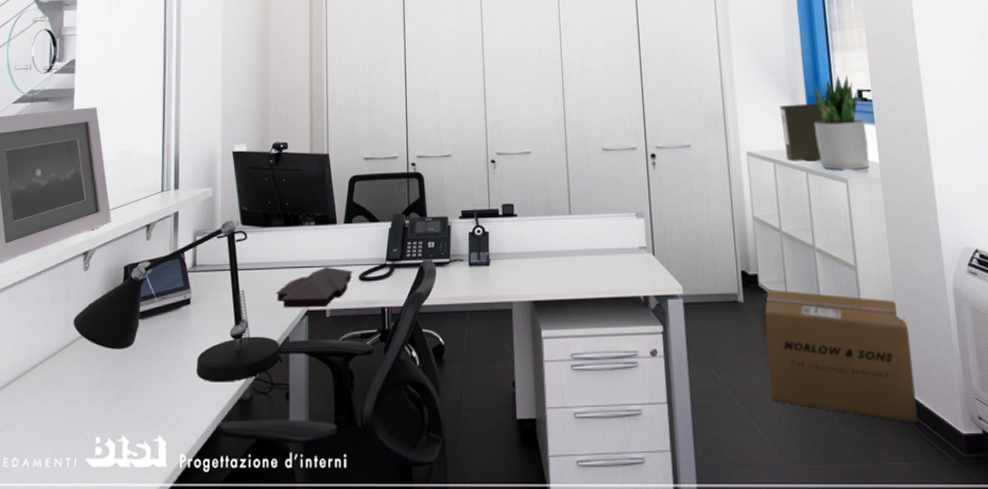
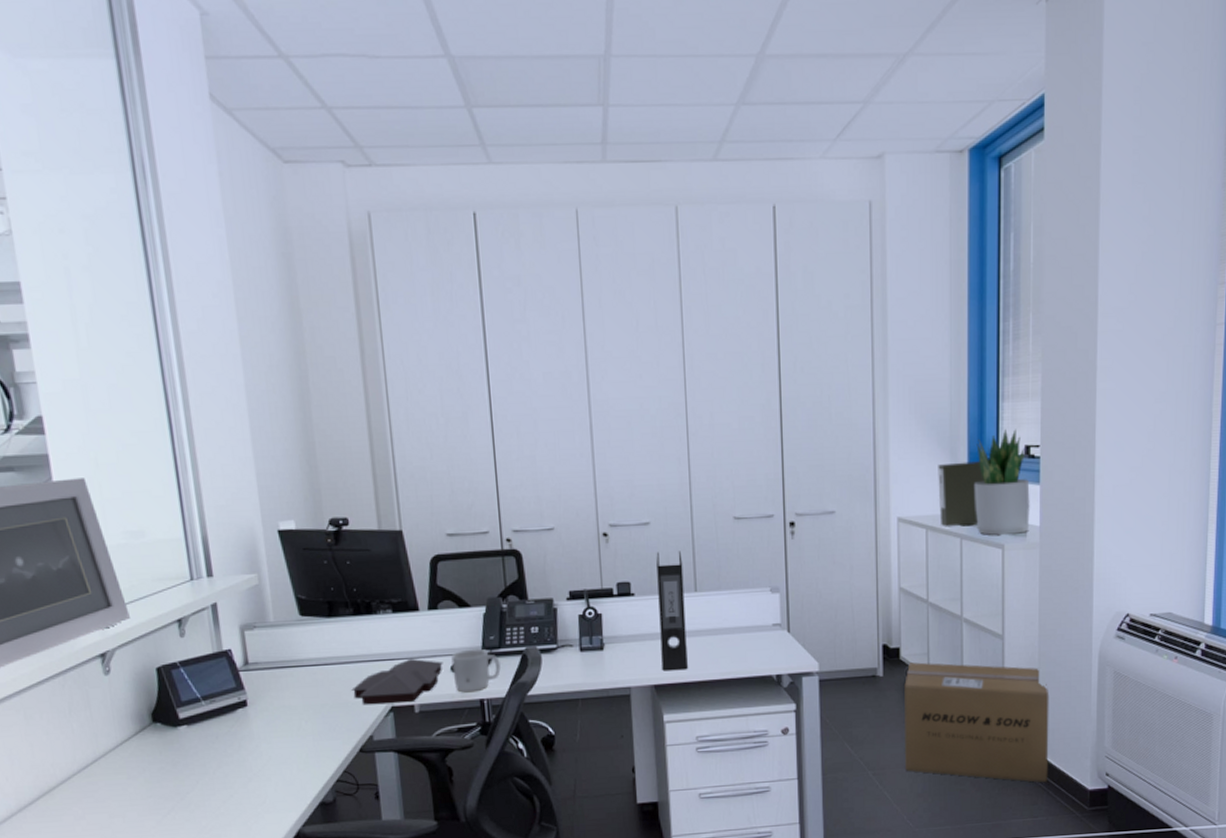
desk lamp: present [73,217,284,383] -> none [101,607,369,787]
mug: none [360,260,401,300] -> present [451,648,501,693]
binder: none [536,177,563,288] -> present [656,551,688,671]

